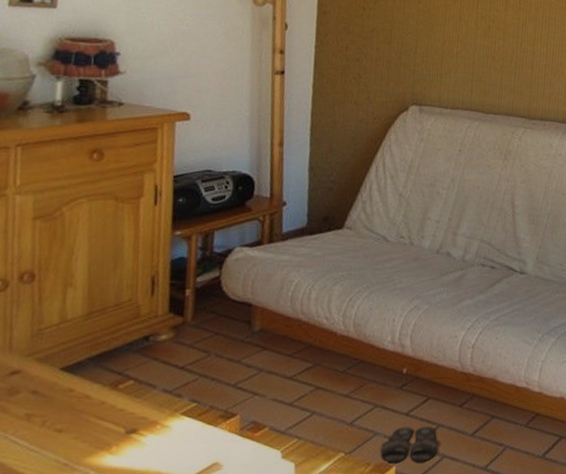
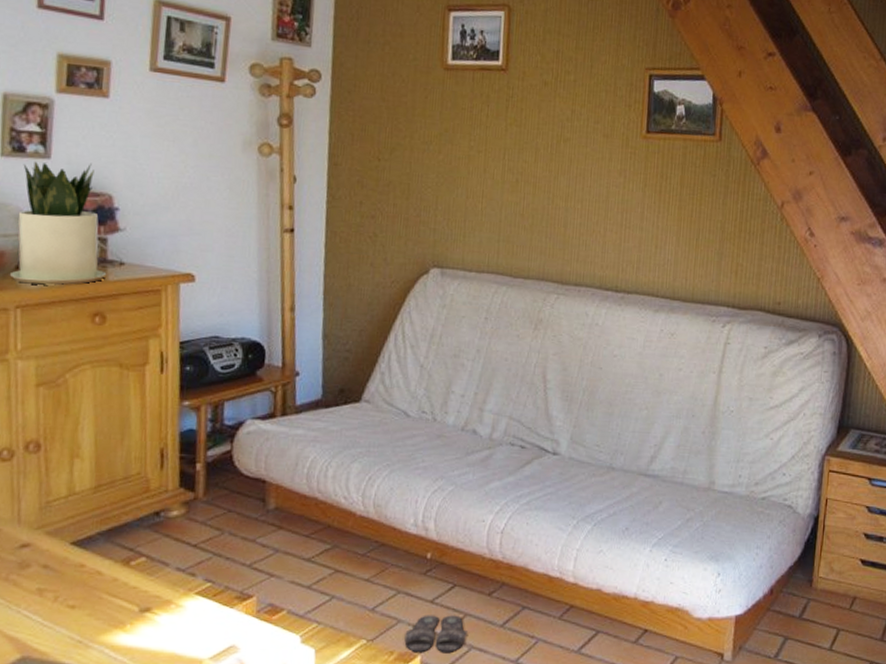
planter: none [11,10,106,125] -> present [9,161,107,286]

